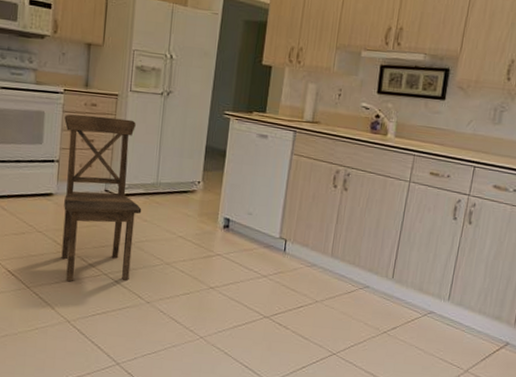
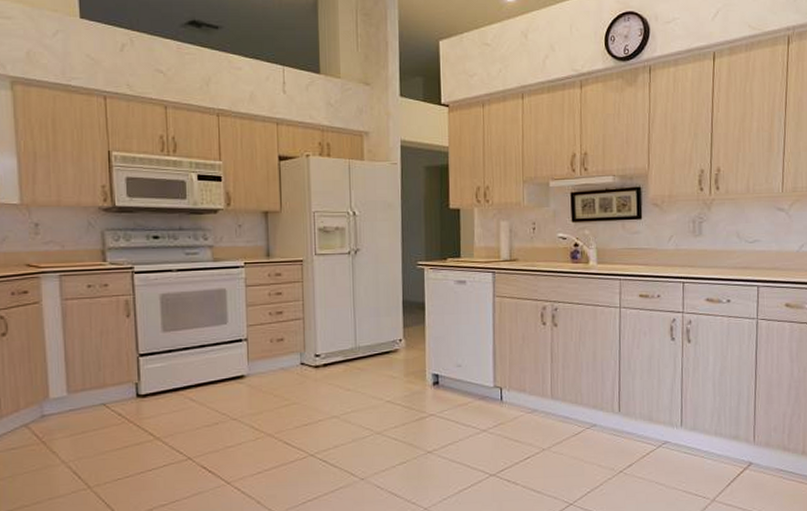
dining chair: present [61,114,142,281] -> none [248,284,343,469]

